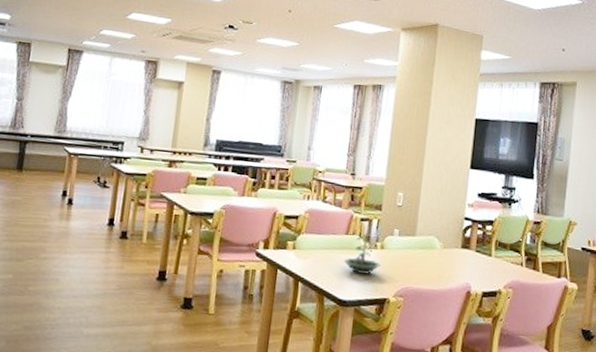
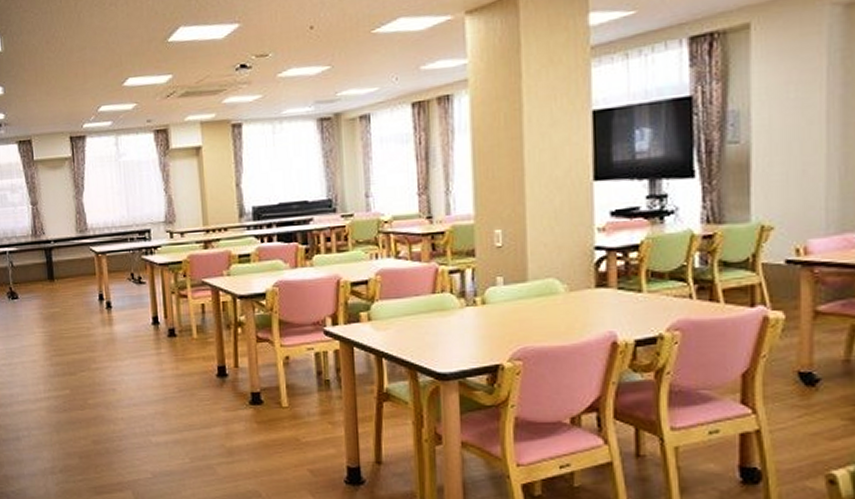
terrarium: present [343,234,382,274] -> none [434,289,486,339]

